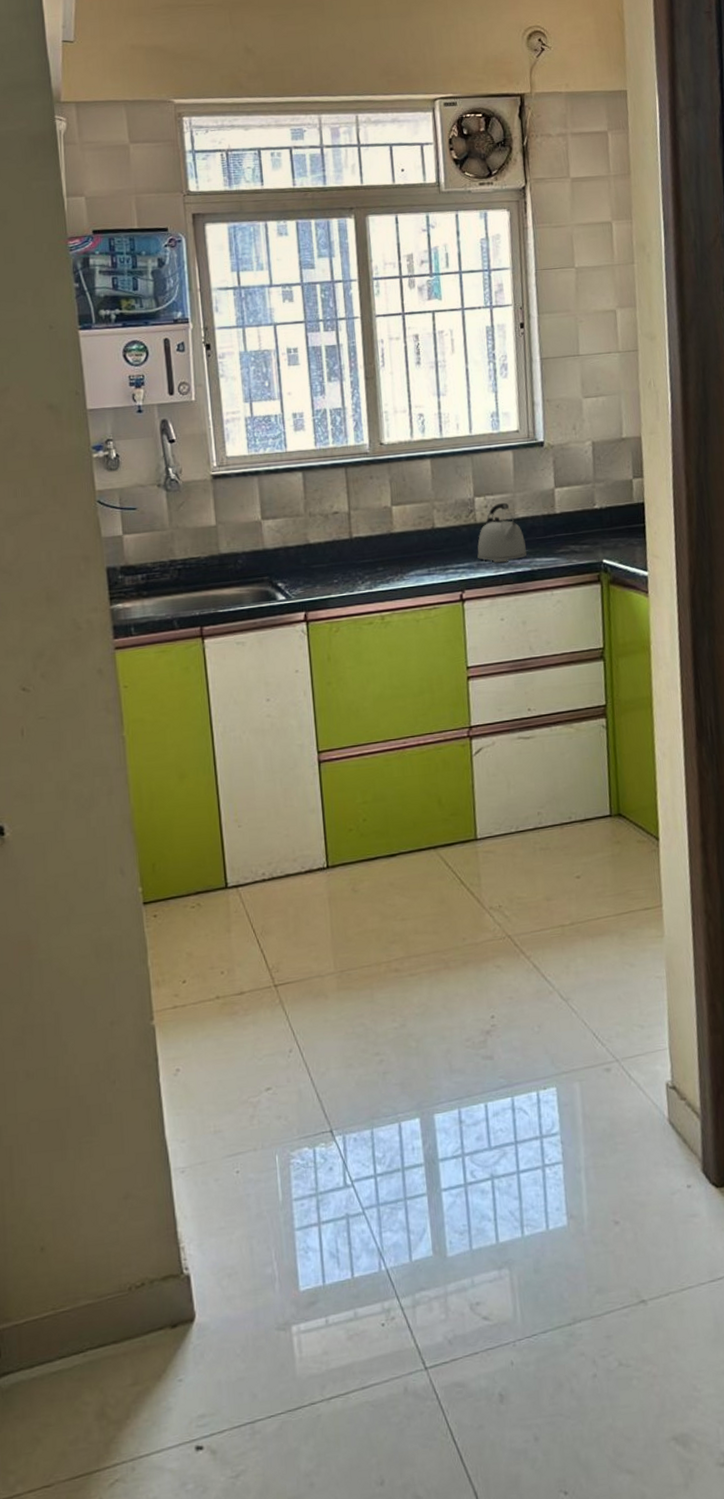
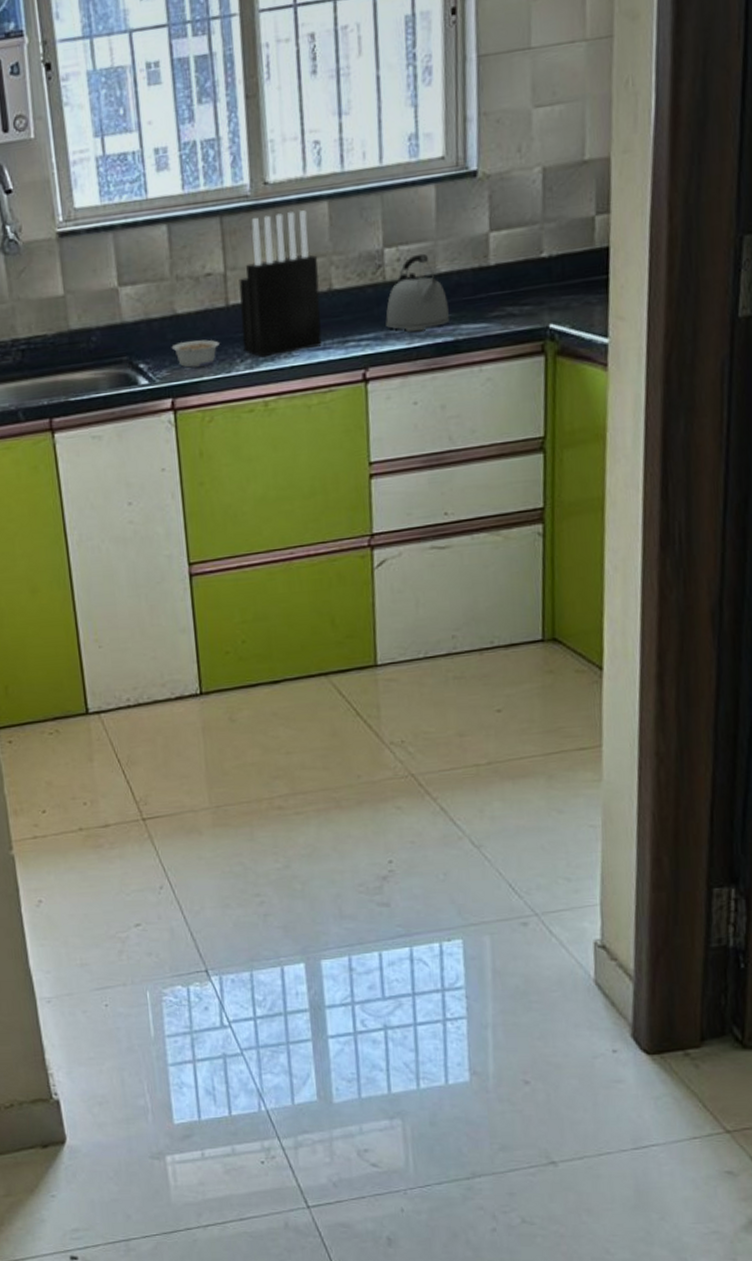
legume: none [305,564,345,587] -> present [171,339,220,368]
knife block: none [360,466,427,579] -> present [239,210,322,357]

